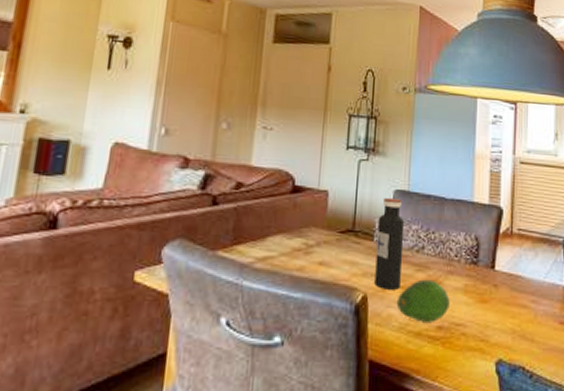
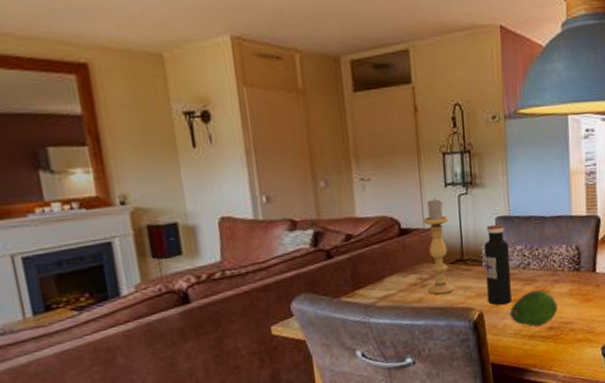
candle holder: none [311,159,346,266] -> present [423,198,455,295]

